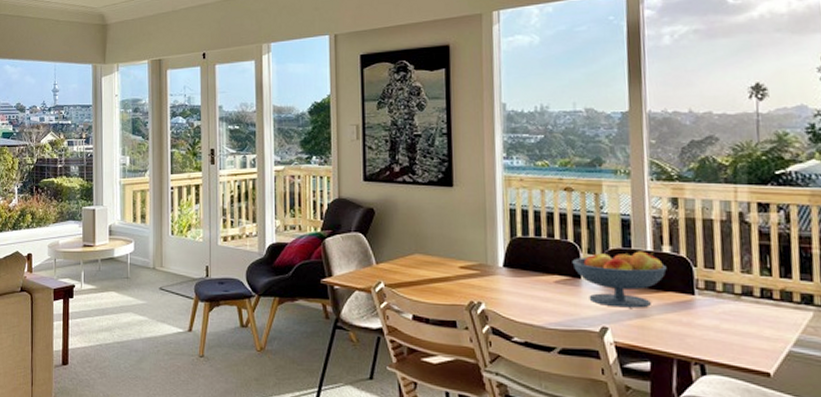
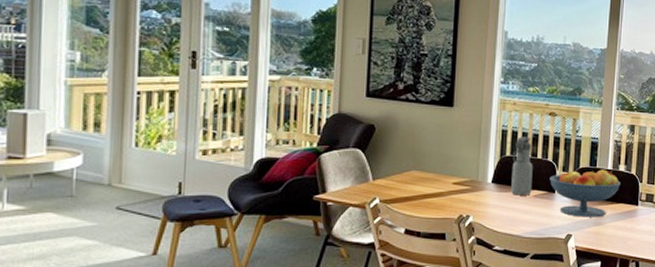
water bottle: none [524,216,552,281] -> present [511,137,533,196]

